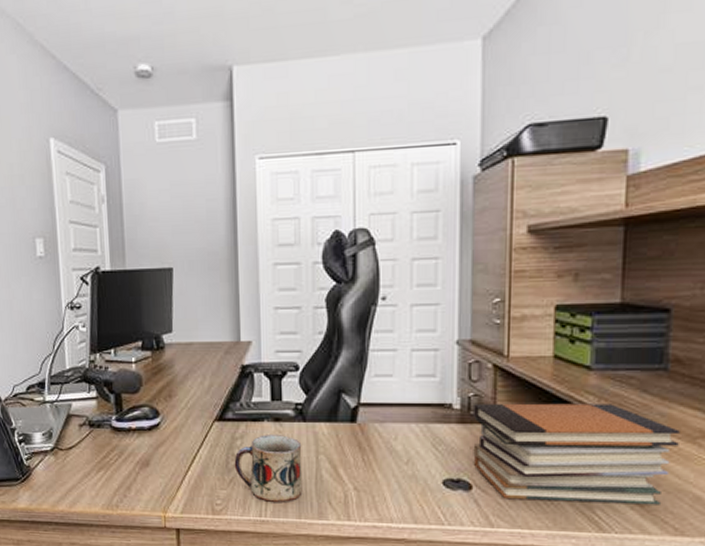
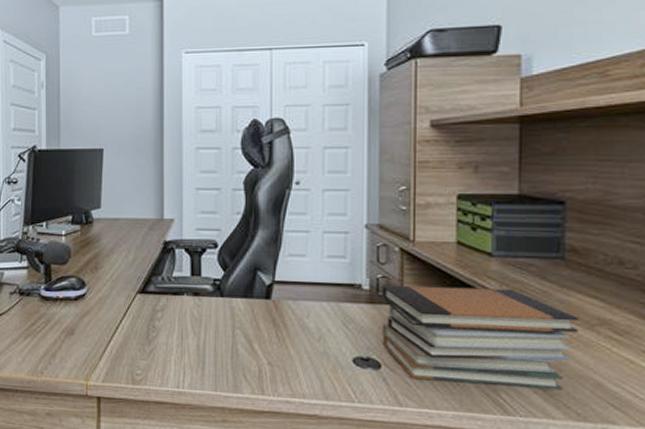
mug: present [234,435,303,502] -> none [154,308,219,375]

